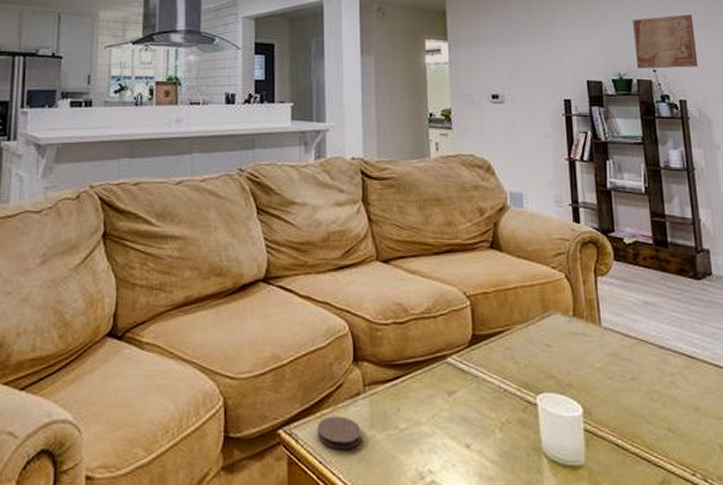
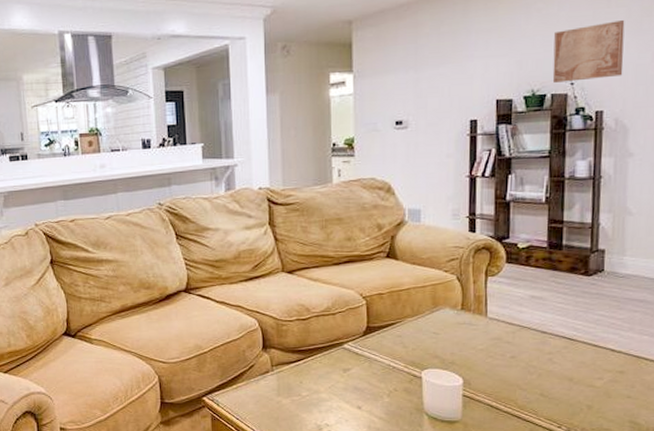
coaster: present [317,416,361,450] -> none [234,388,270,410]

